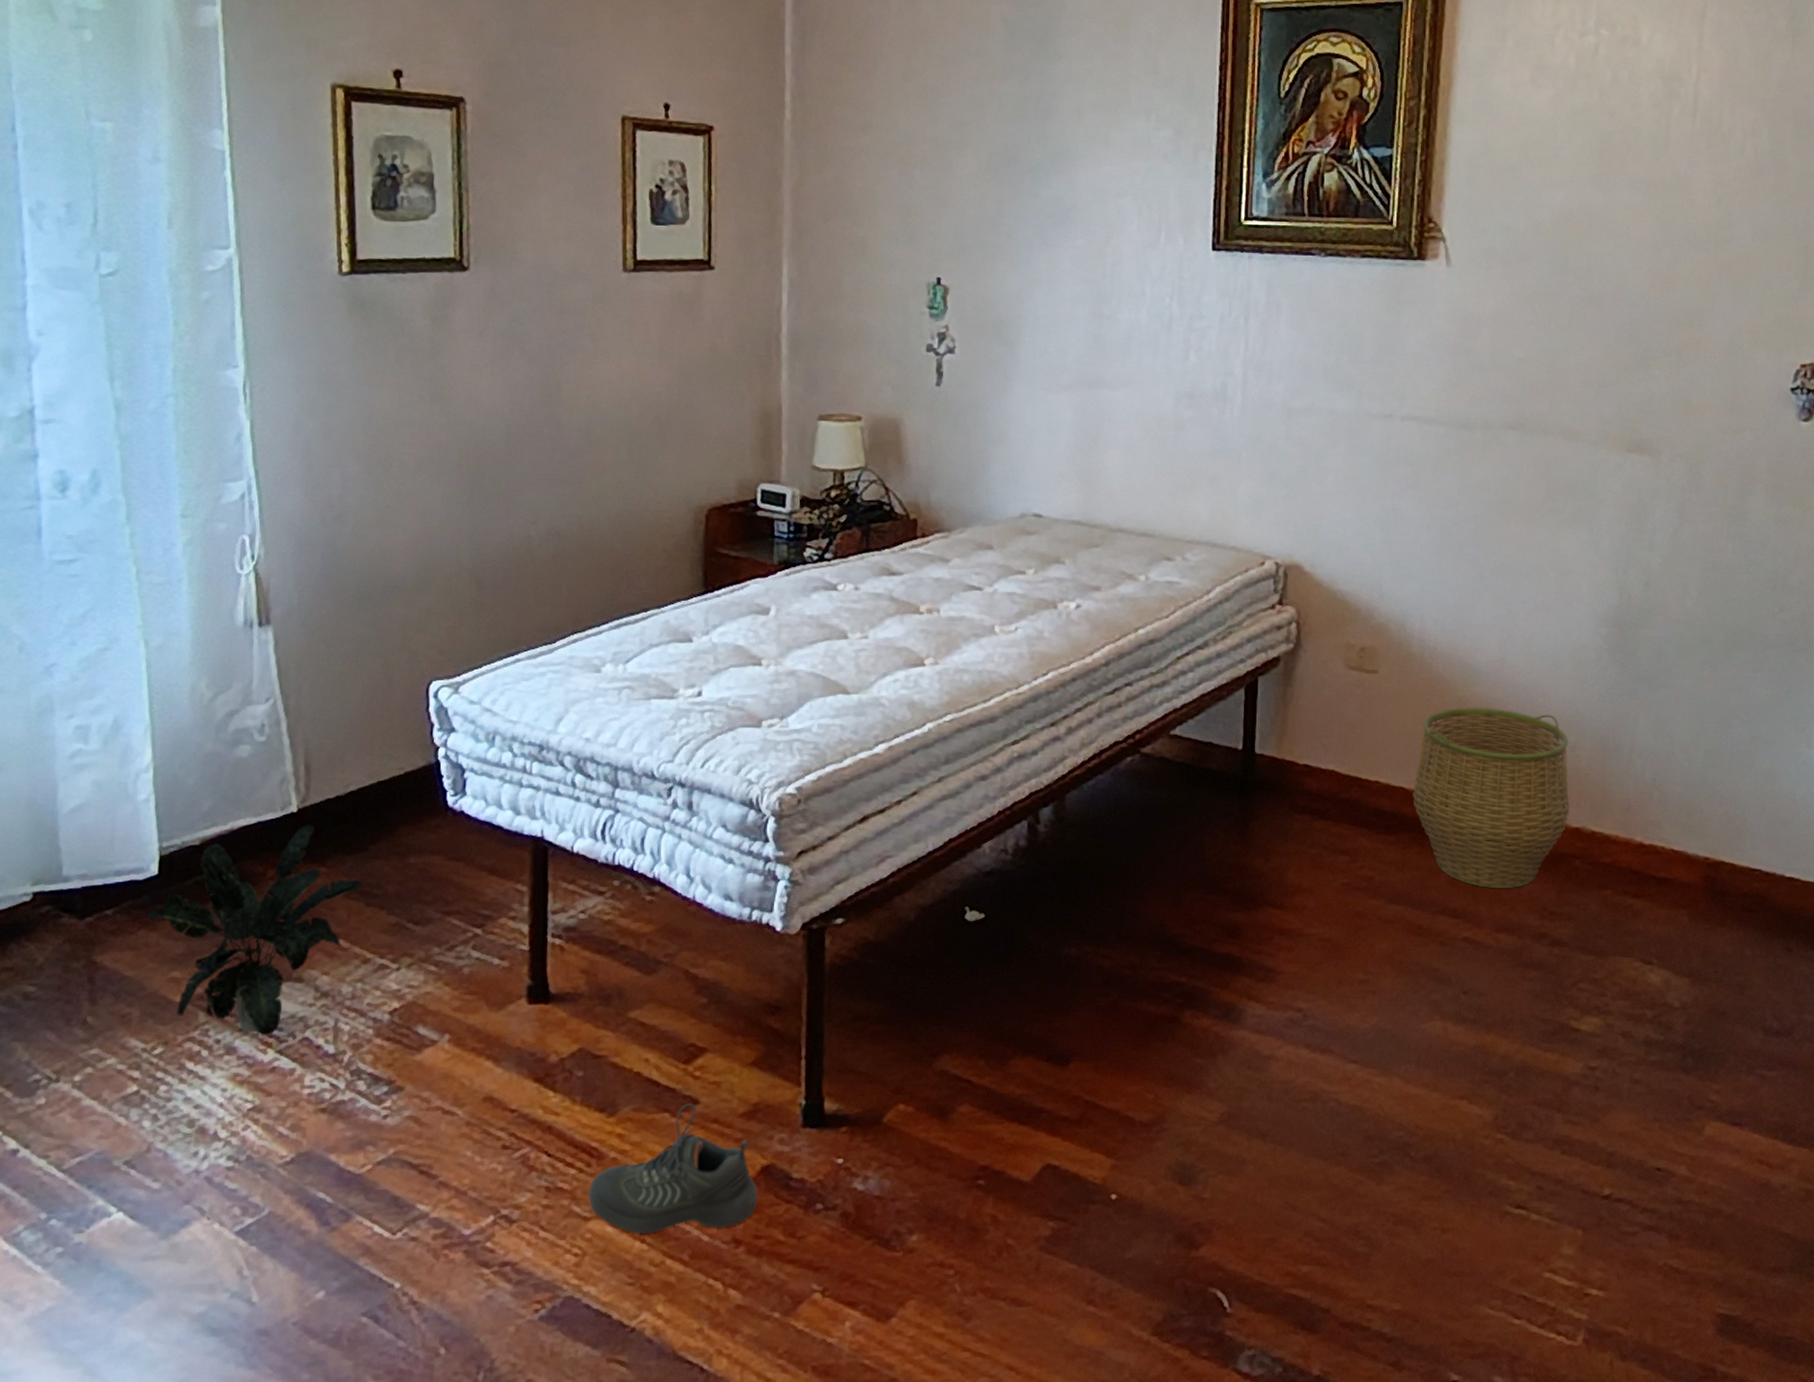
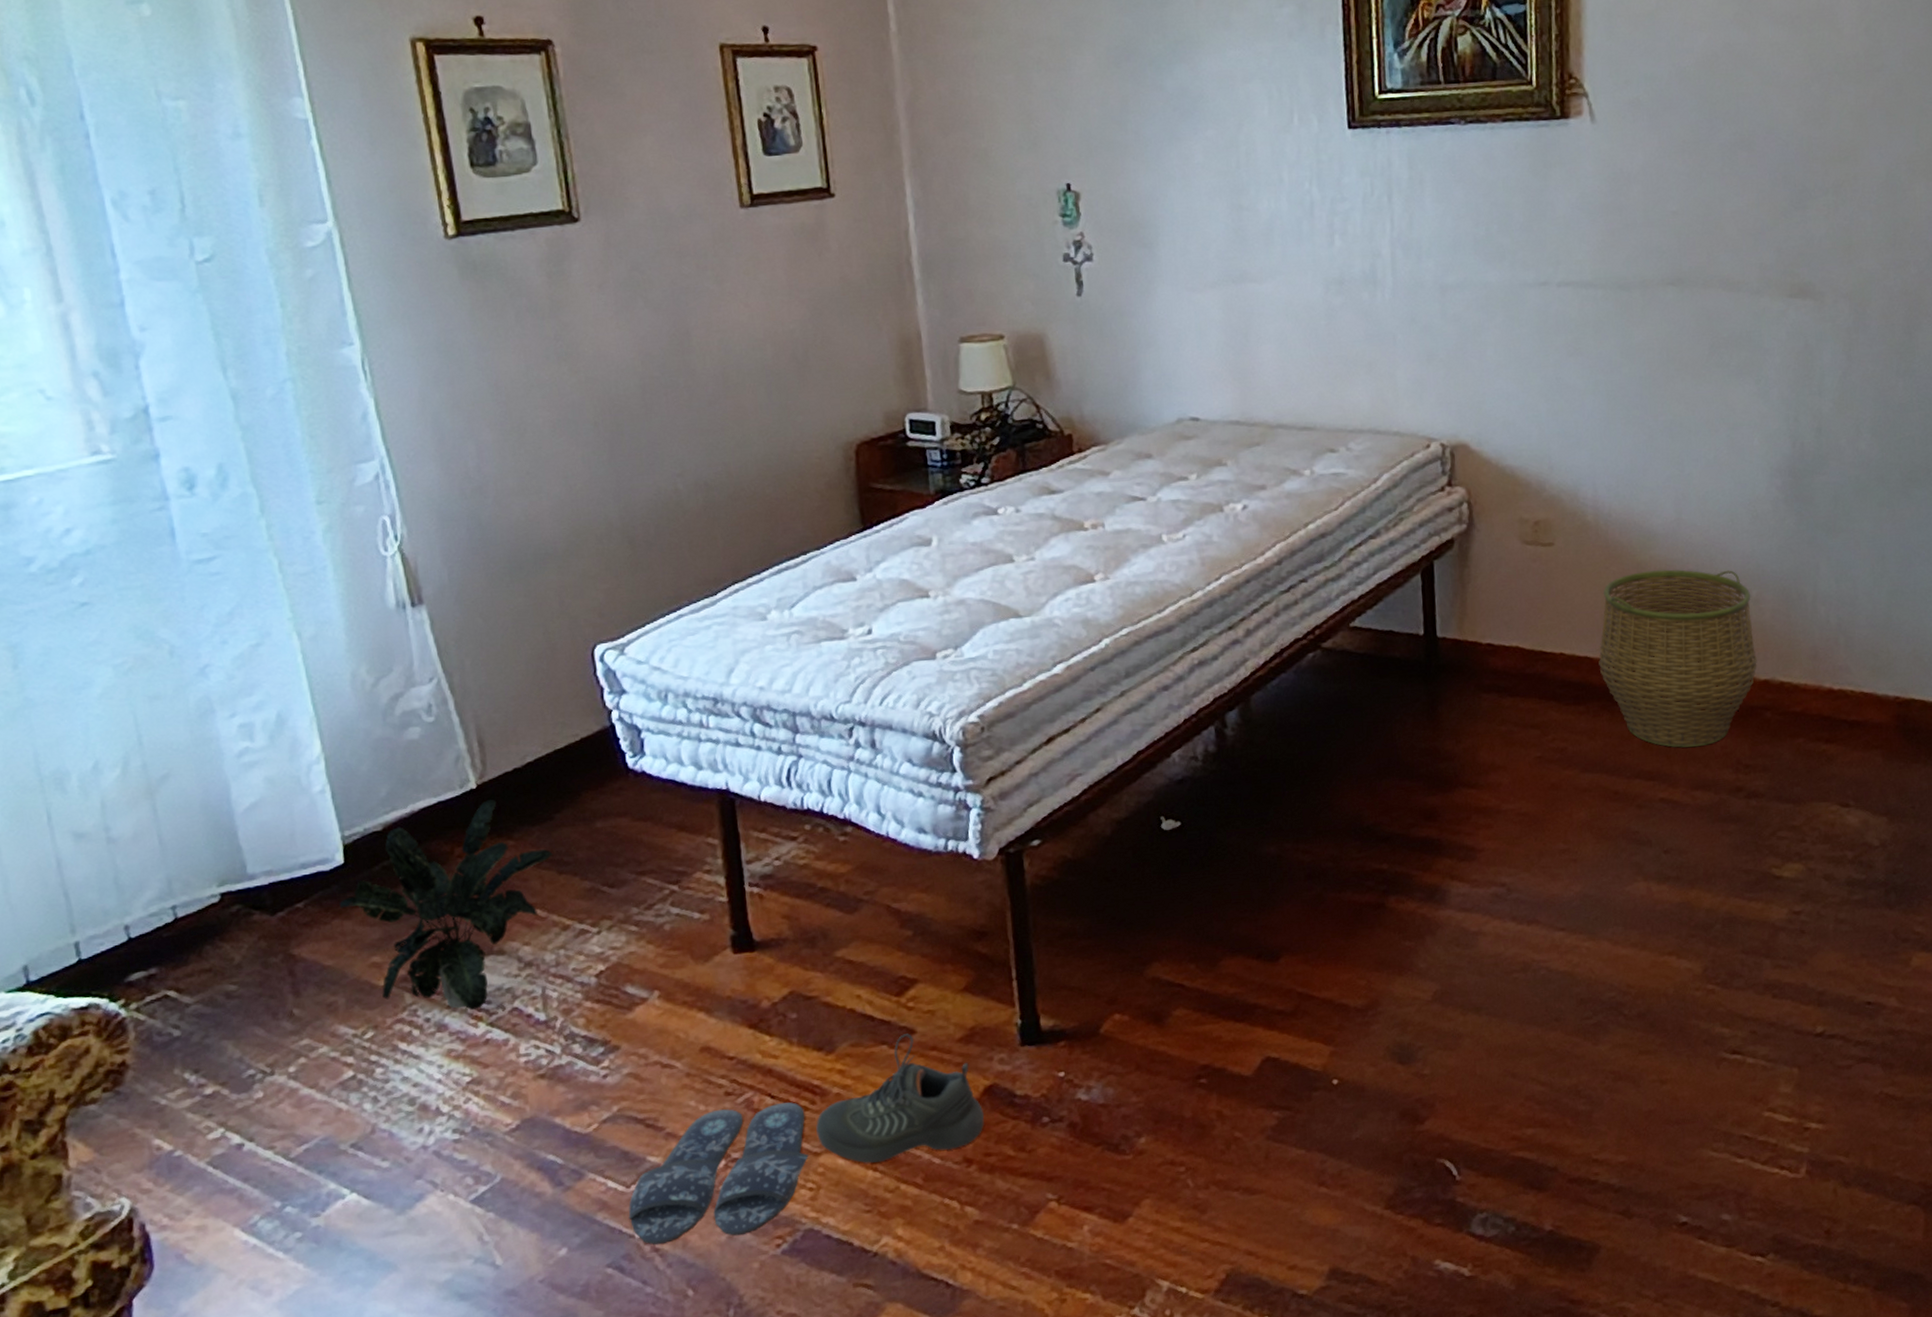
slippers: none [390,1161,579,1297] -> present [628,1102,809,1245]

